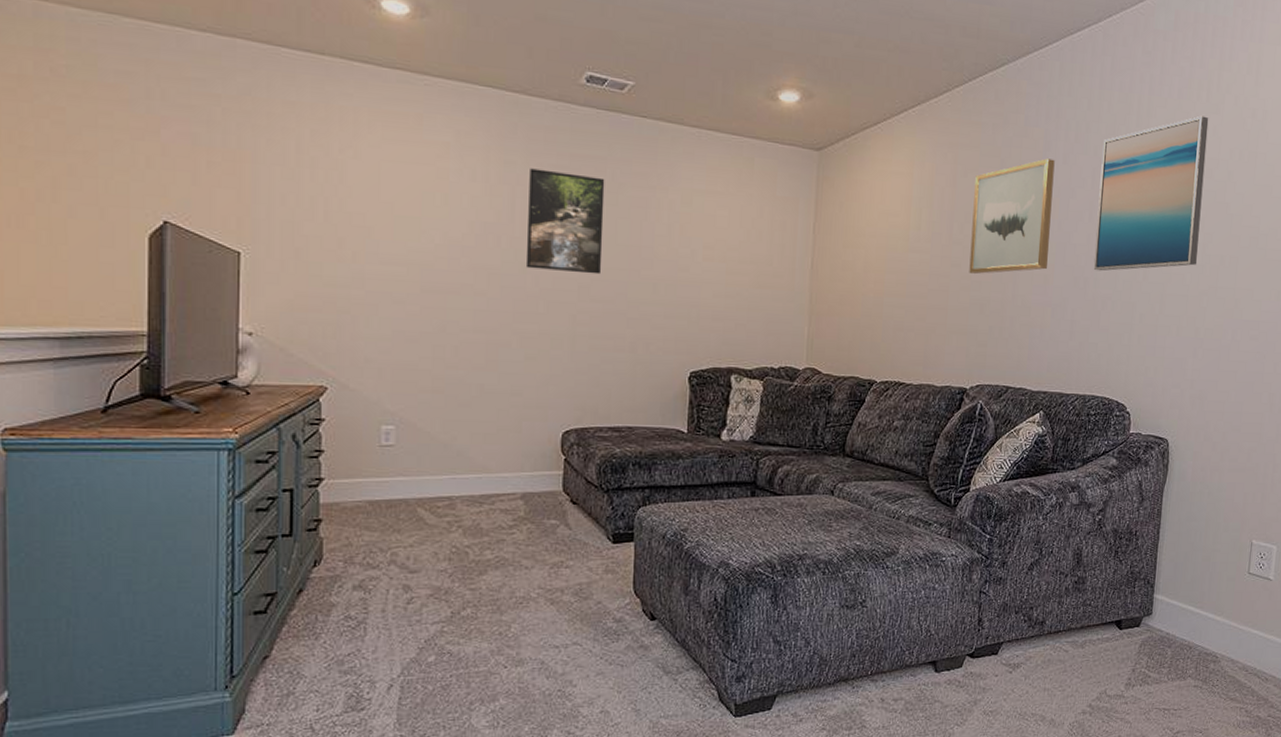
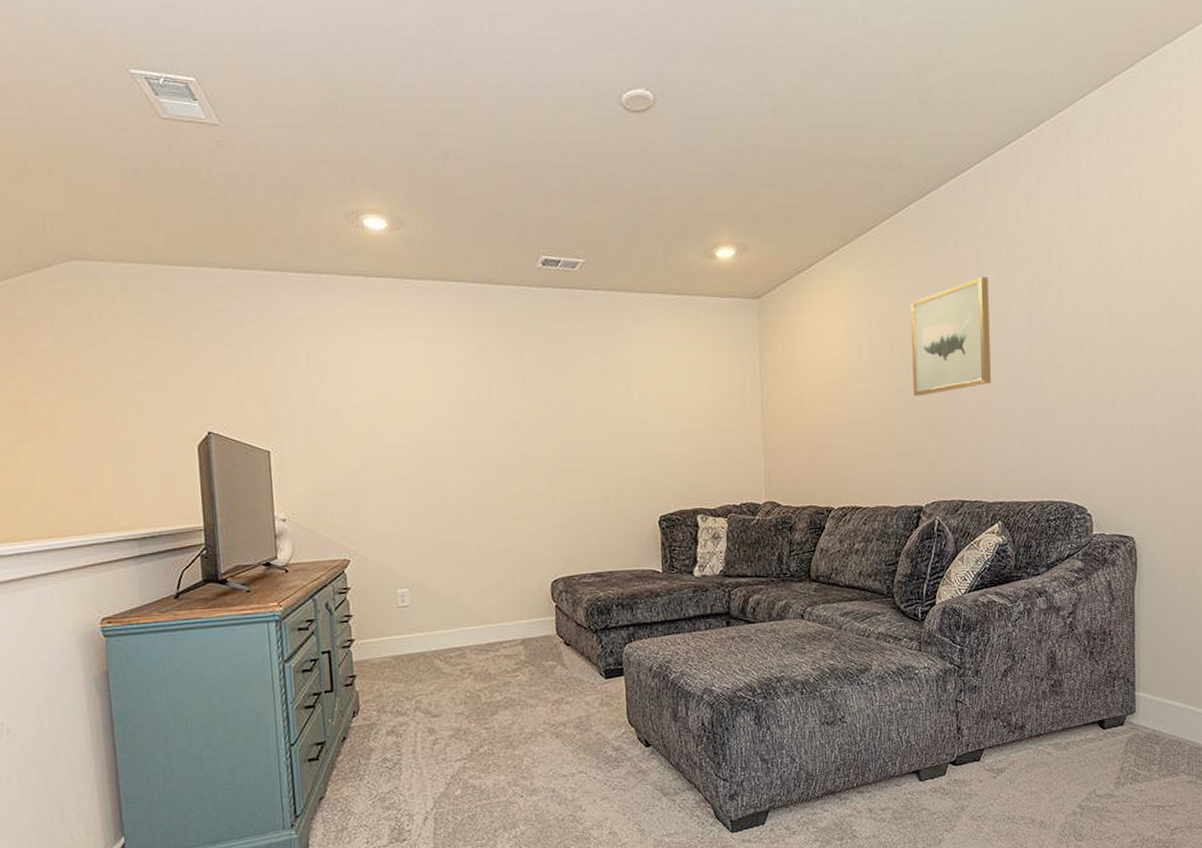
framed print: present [525,168,605,275] -> none [501,348,572,438]
wall art: present [1093,115,1209,271] -> none [1035,213,1145,379]

